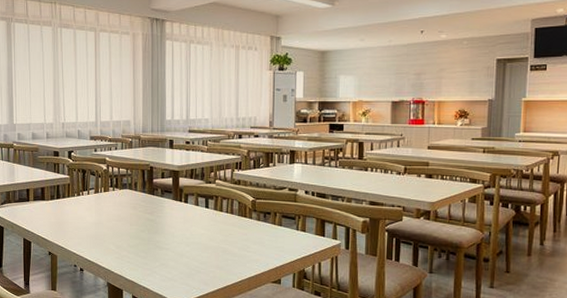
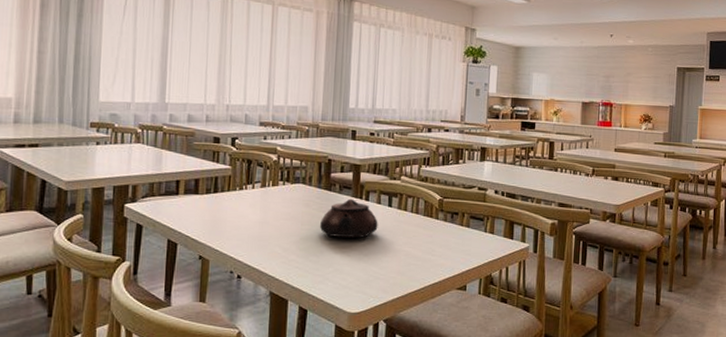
teapot: none [145,201,197,236] -> present [319,198,378,238]

